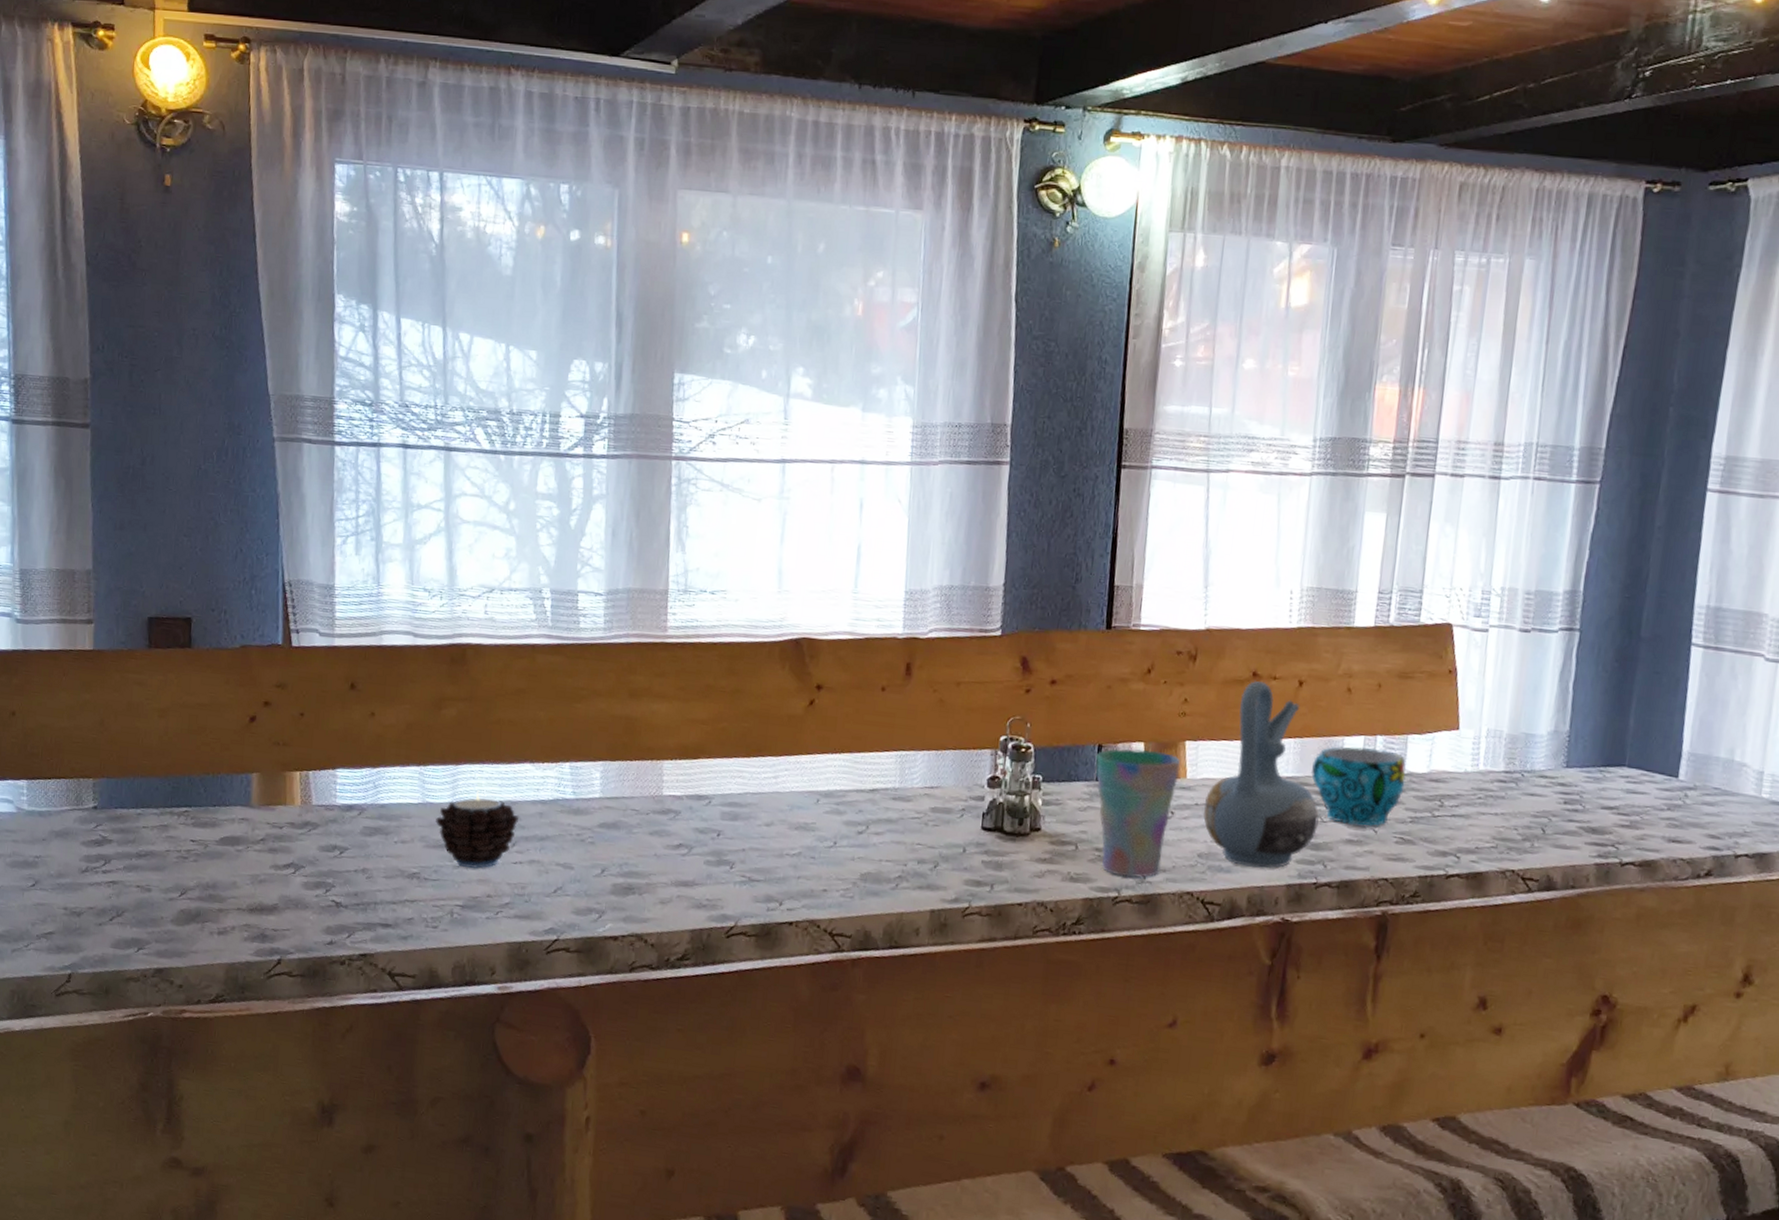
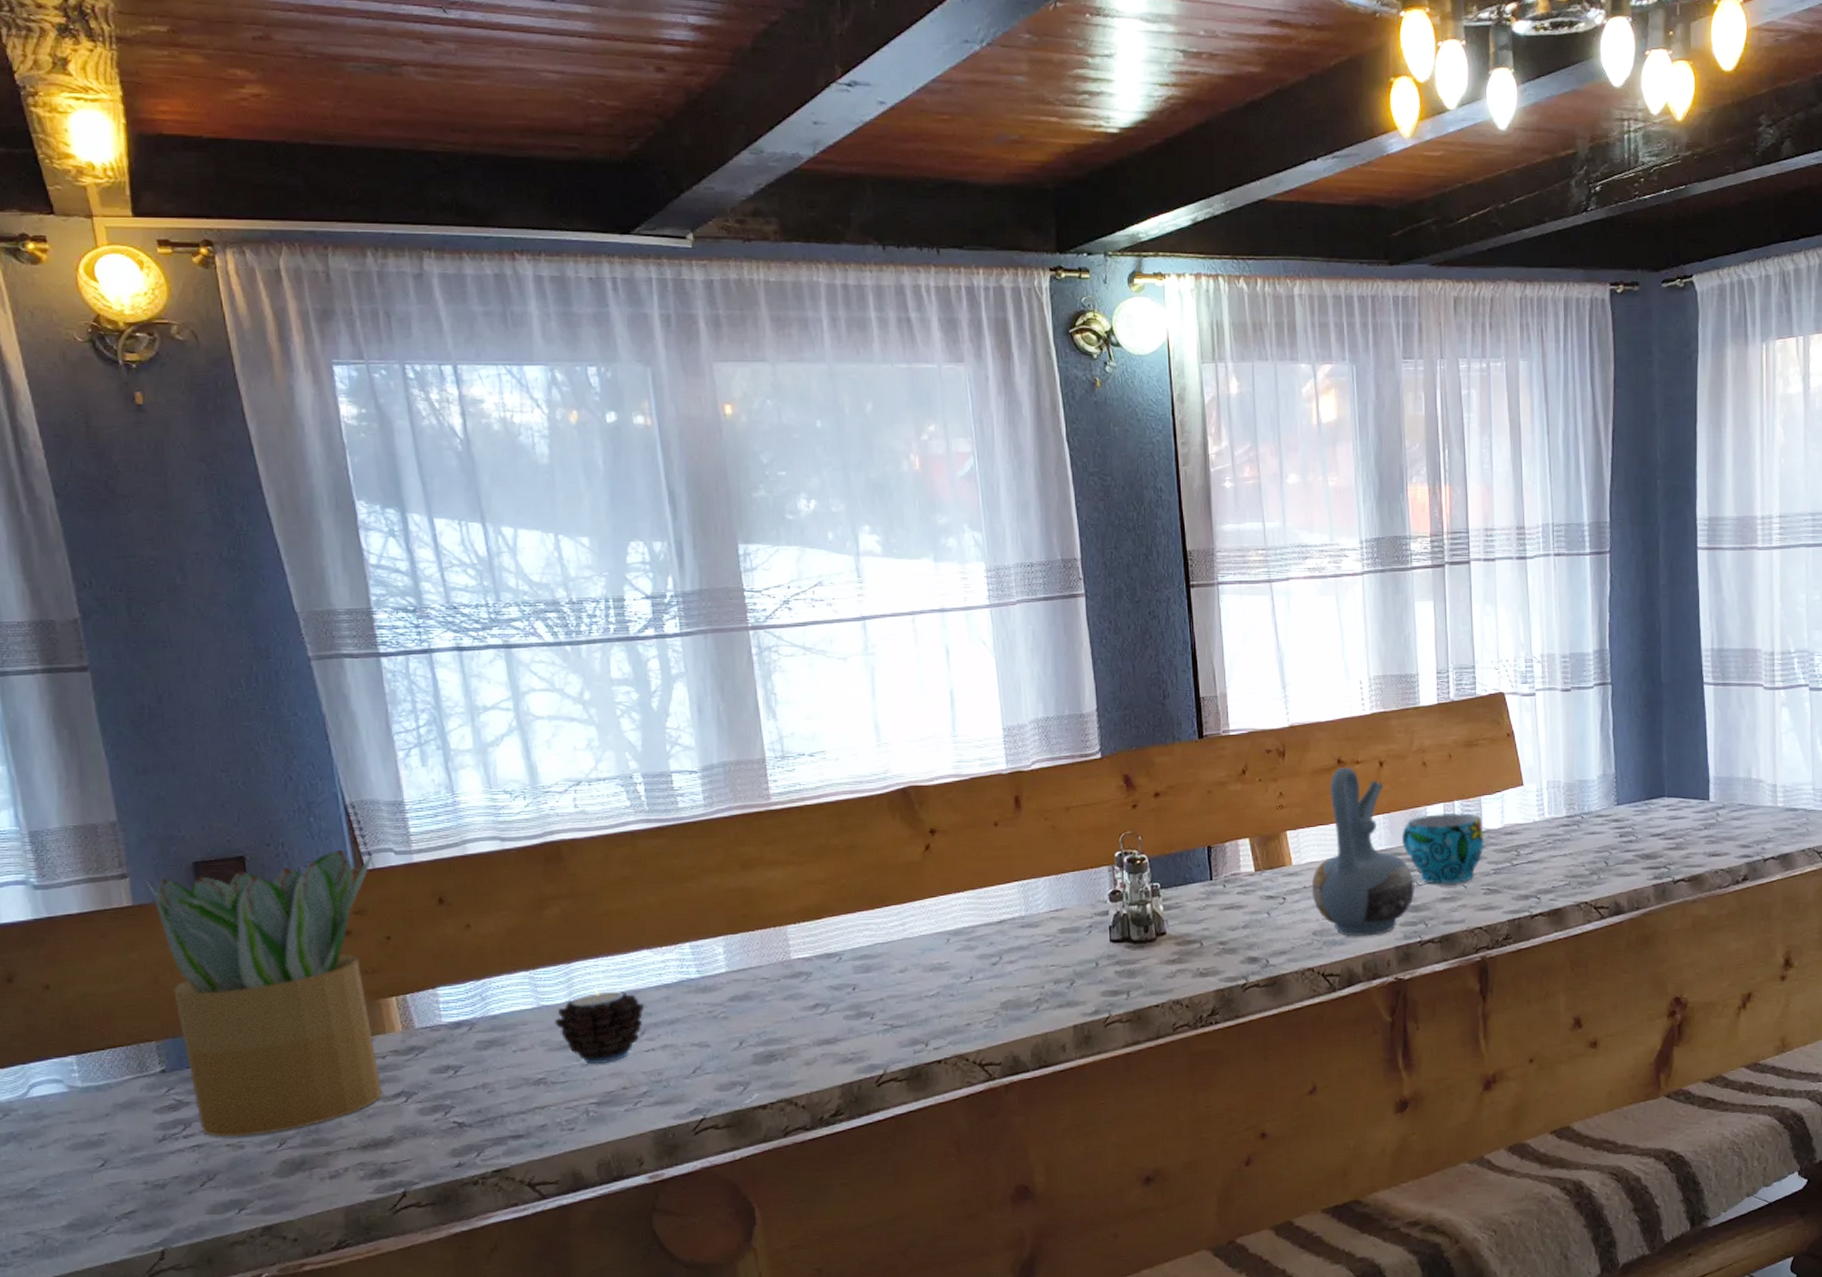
potted plant: none [106,623,300,883] -> present [144,849,382,1137]
cup: present [1095,749,1181,878] -> none [1206,844,1285,964]

